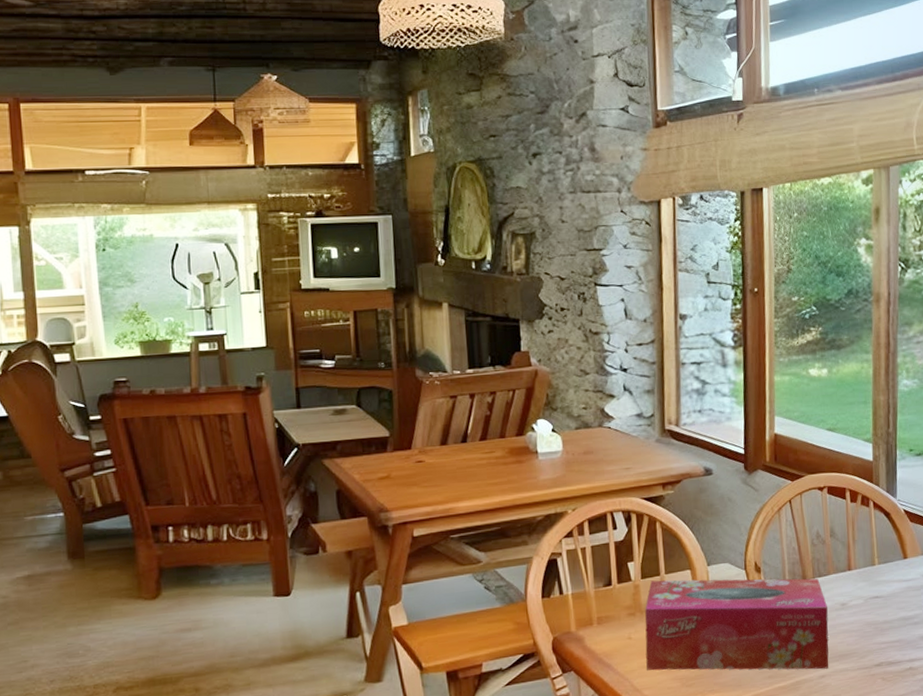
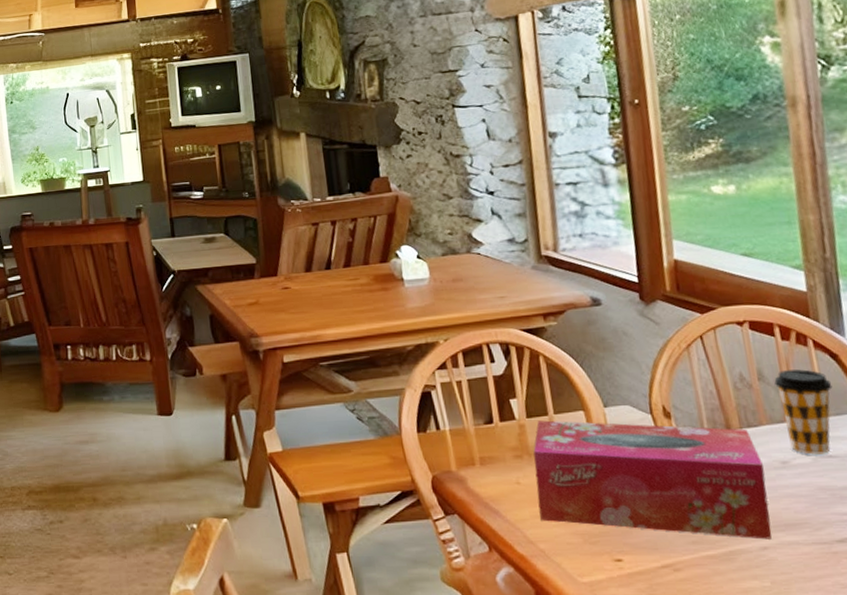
coffee cup: none [842,526,884,597] -> present [774,369,833,455]

